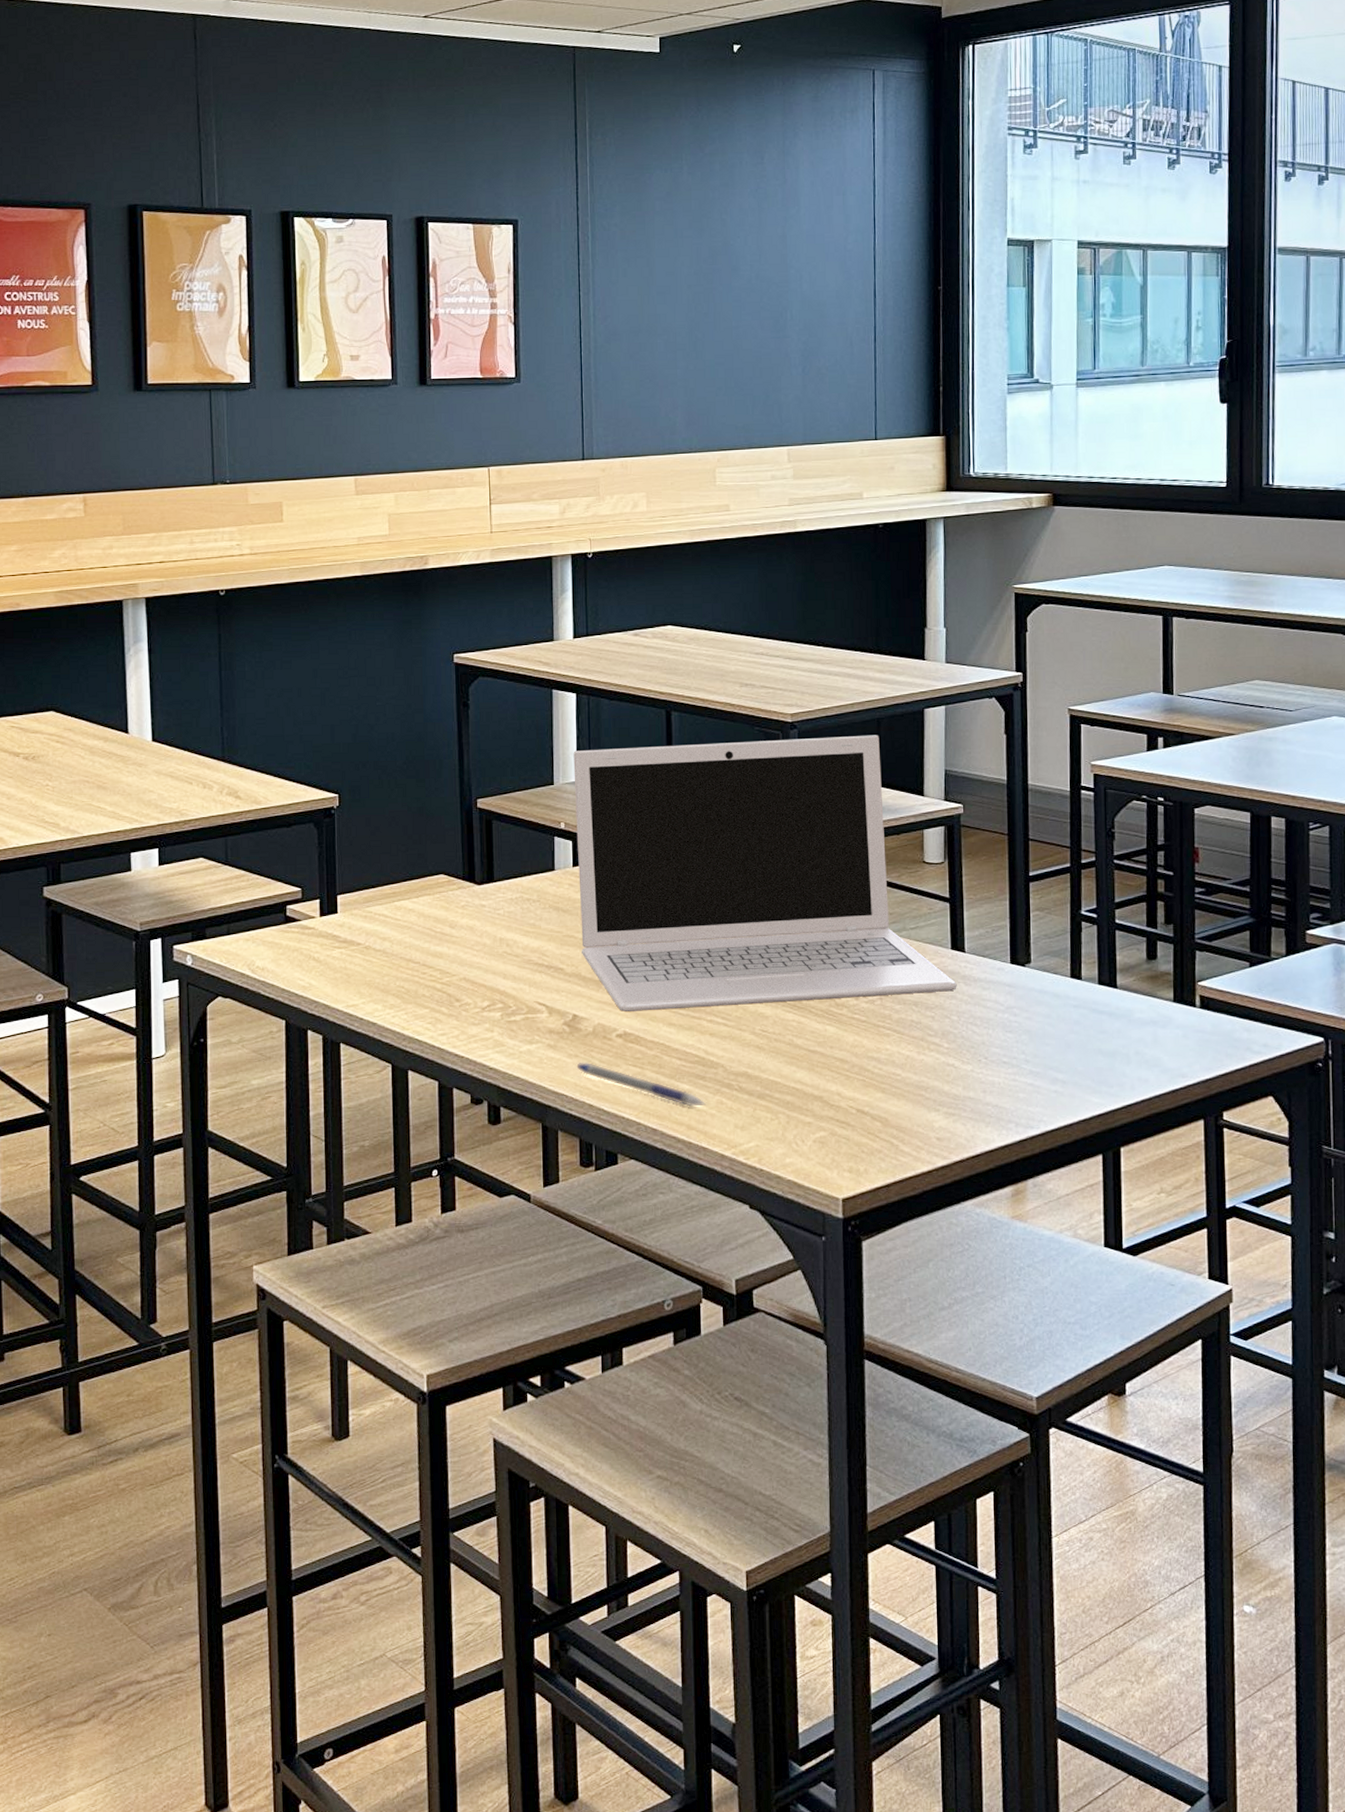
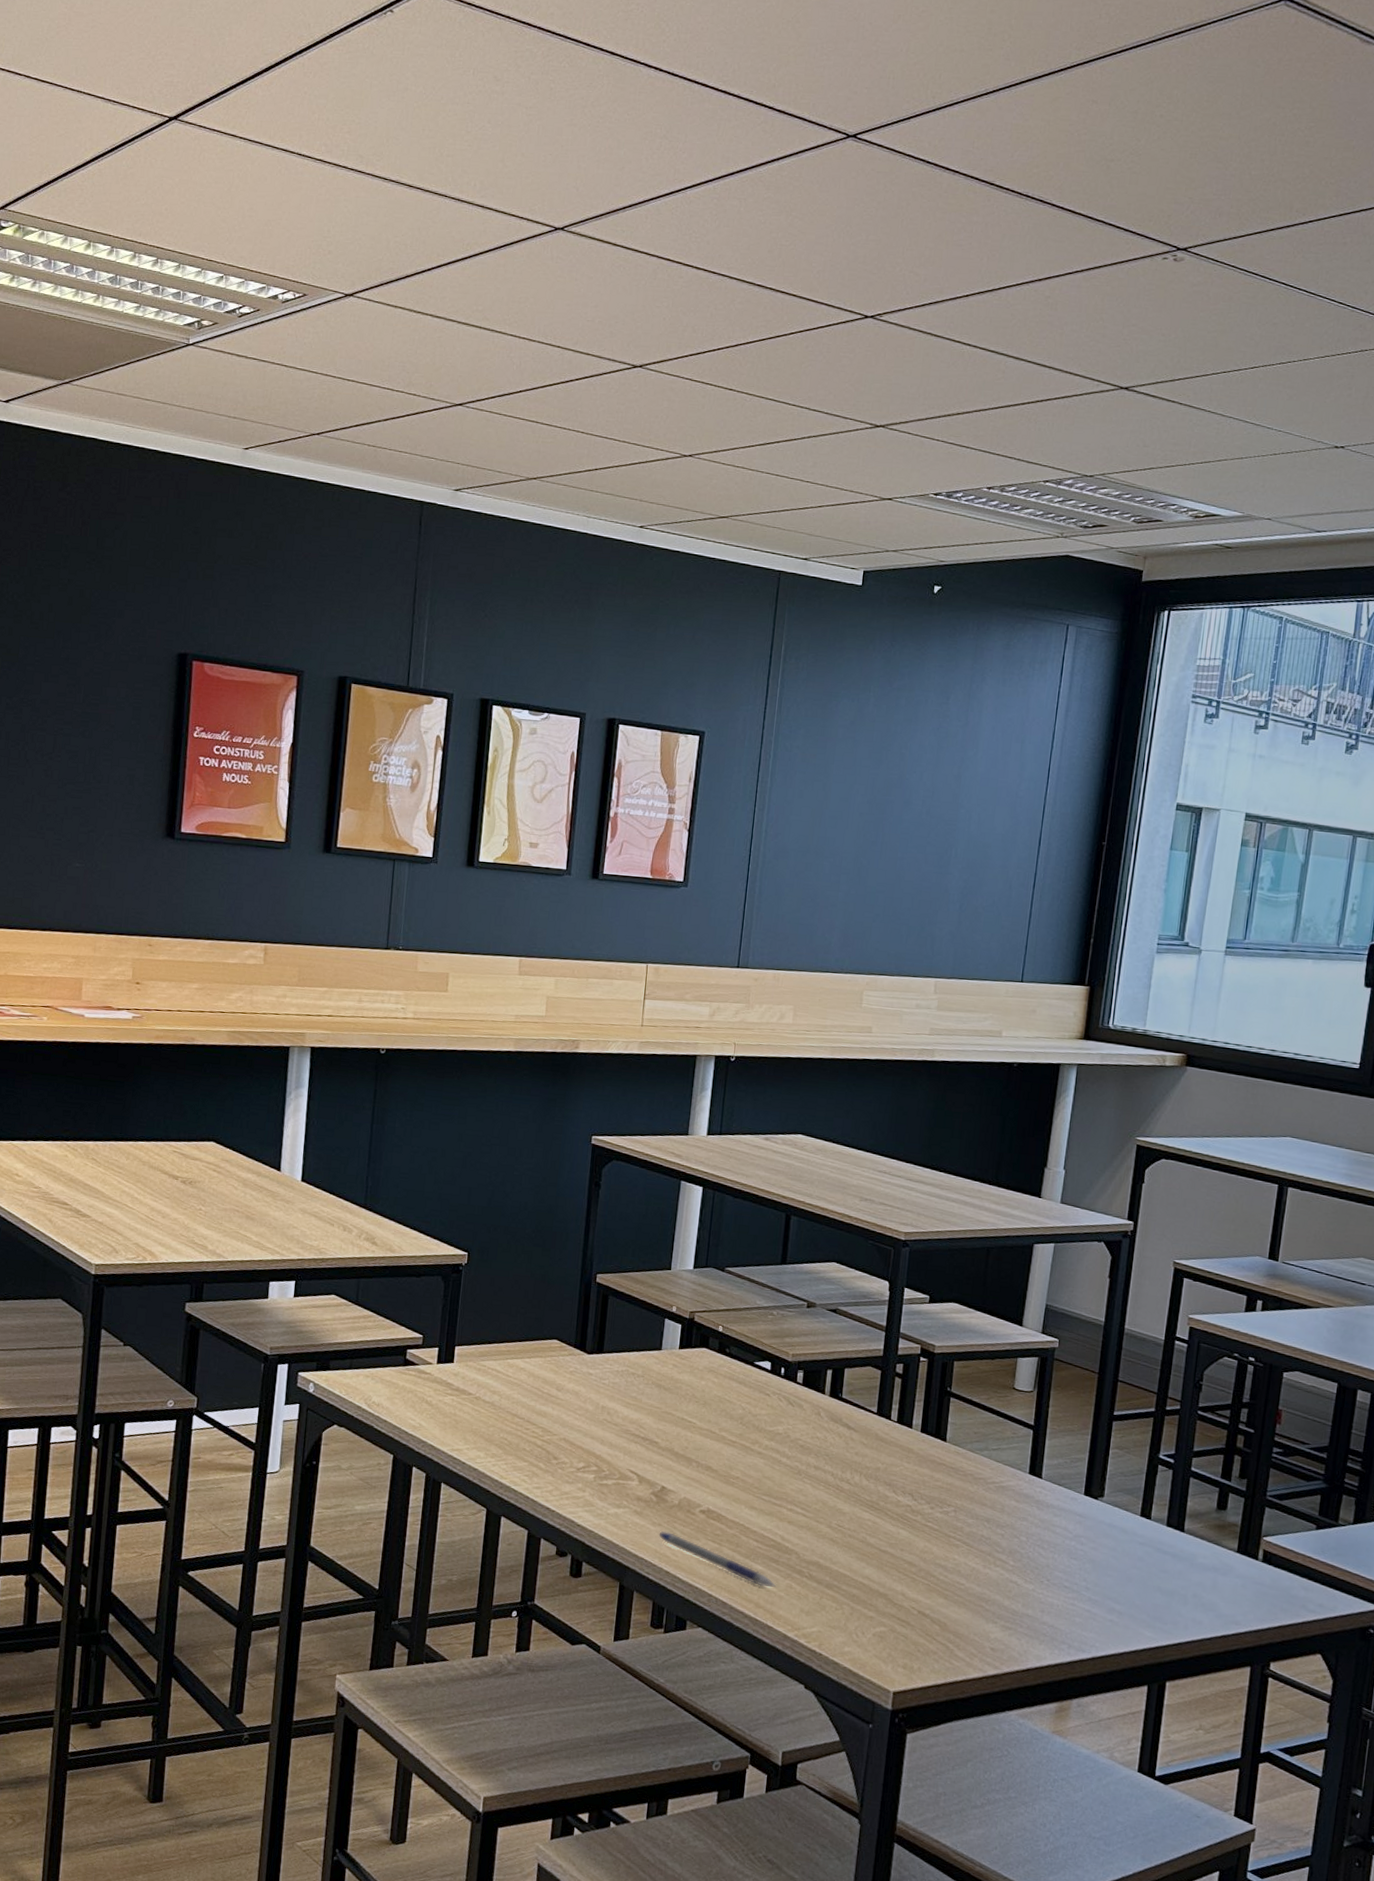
laptop: present [573,735,957,1012] -> none [677,1241,1030,1513]

